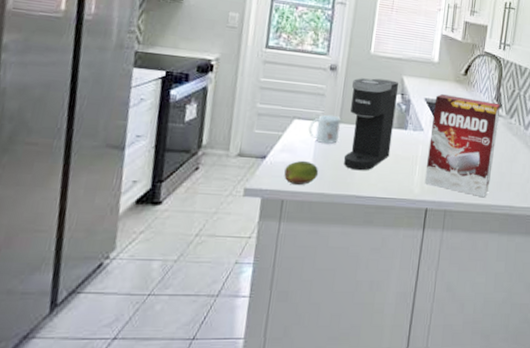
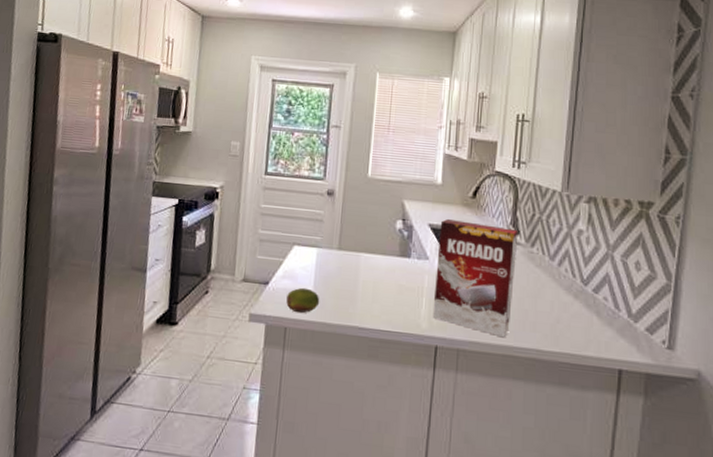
mug: present [308,114,341,144] -> none [308,241,341,271]
coffee maker: present [344,78,399,171] -> none [345,203,400,301]

